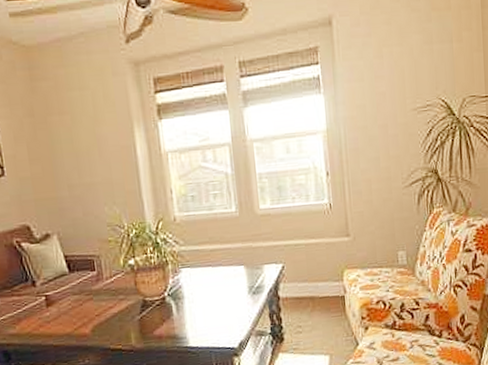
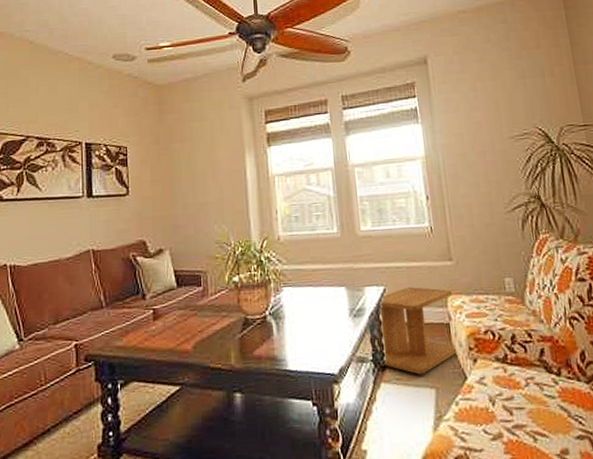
side table: none [278,263,350,344] -> present [380,287,457,375]

